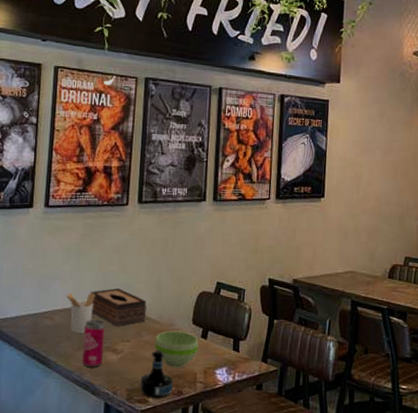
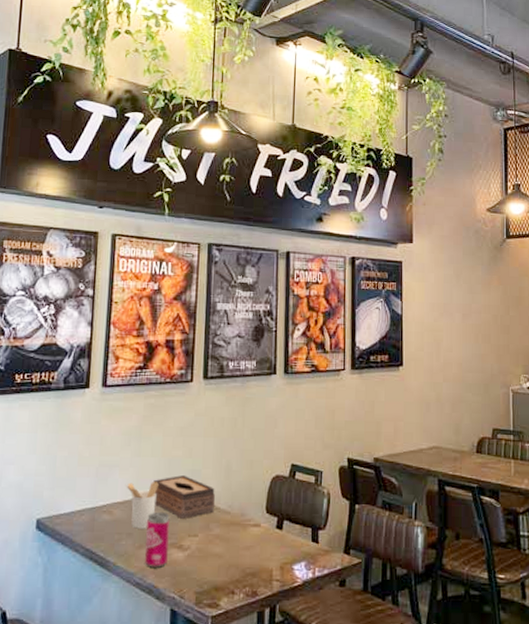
tequila bottle: present [139,350,174,399] -> none [209,545,247,601]
bowl: present [155,330,199,368] -> none [225,521,274,565]

